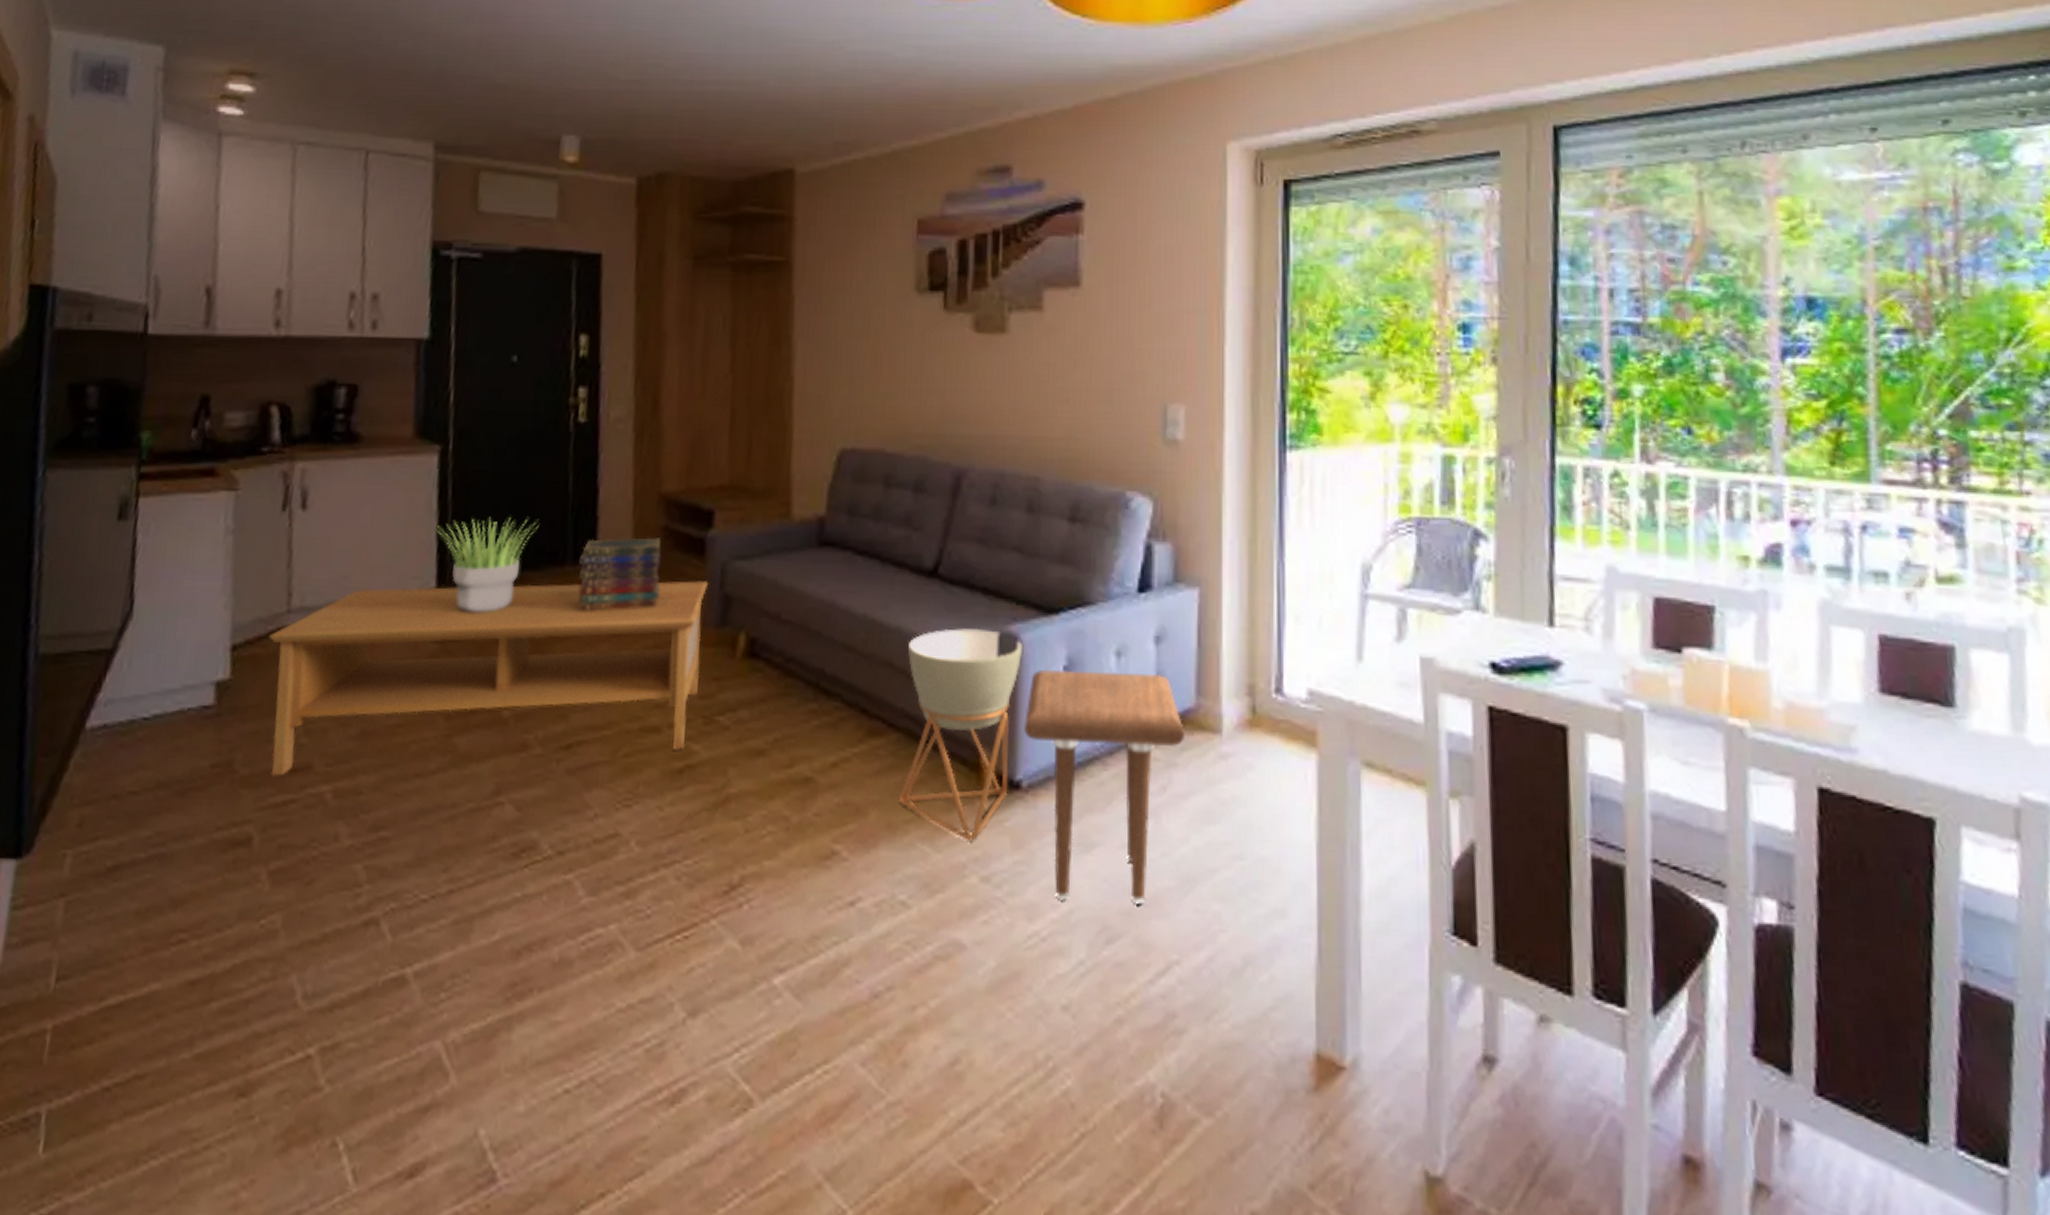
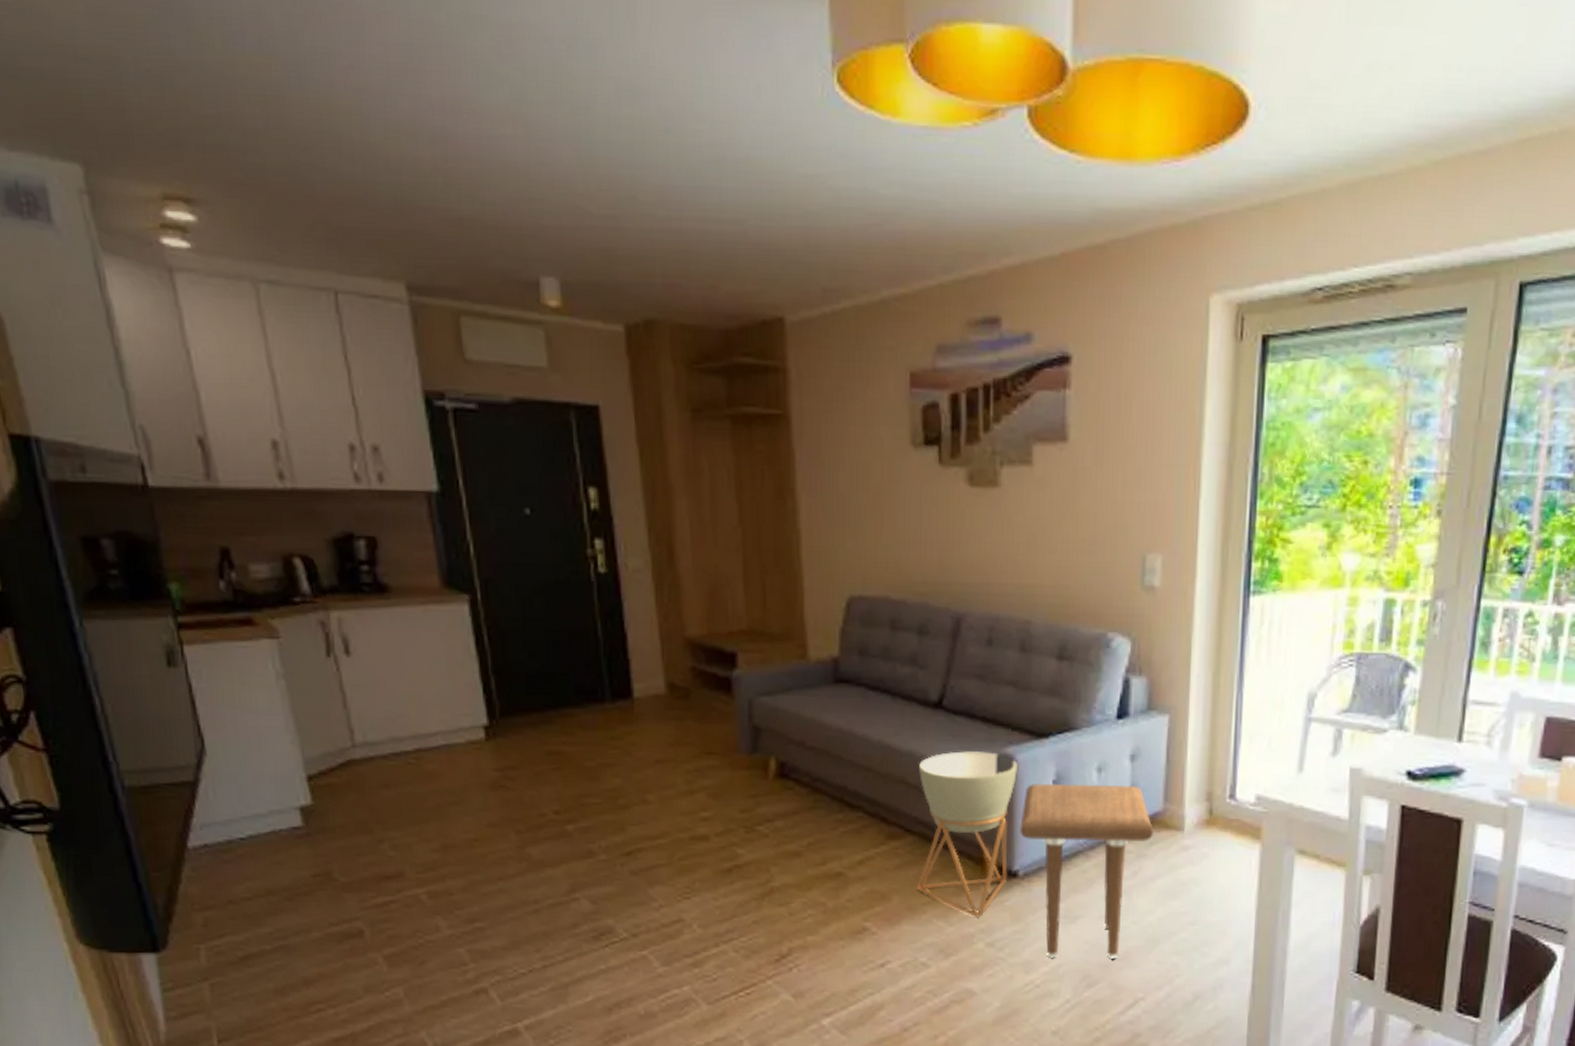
coffee table: present [268,581,709,776] -> none [339,714,739,883]
potted plant: present [437,517,539,613] -> none [480,660,576,745]
book stack: present [578,537,662,613] -> none [616,677,696,743]

